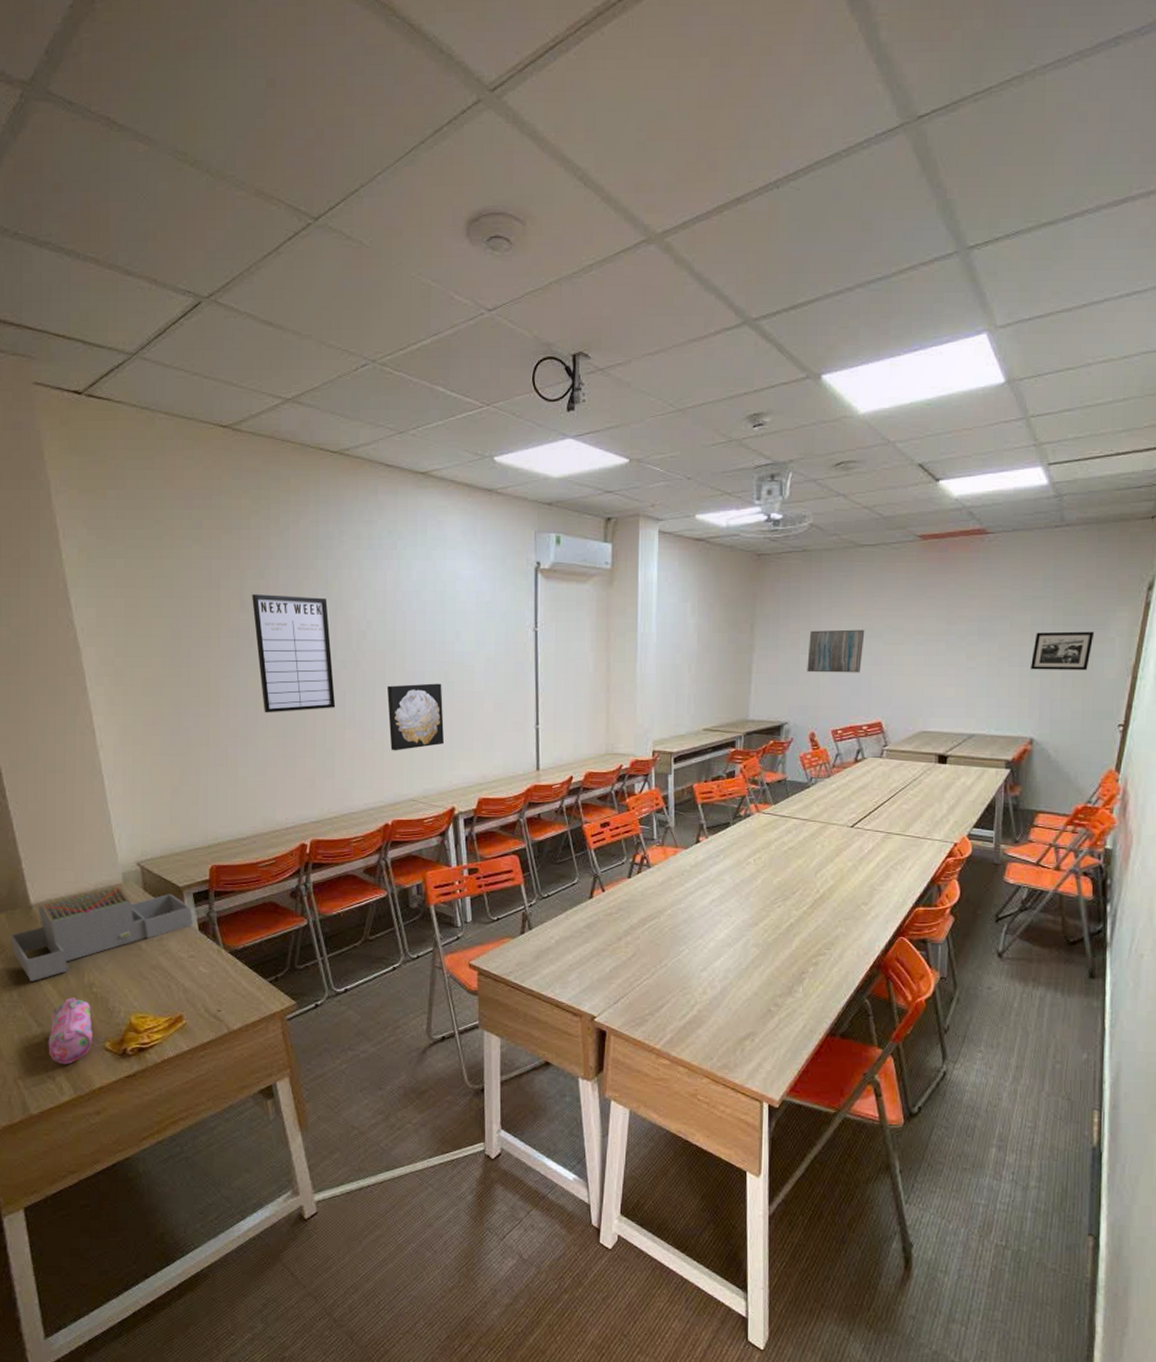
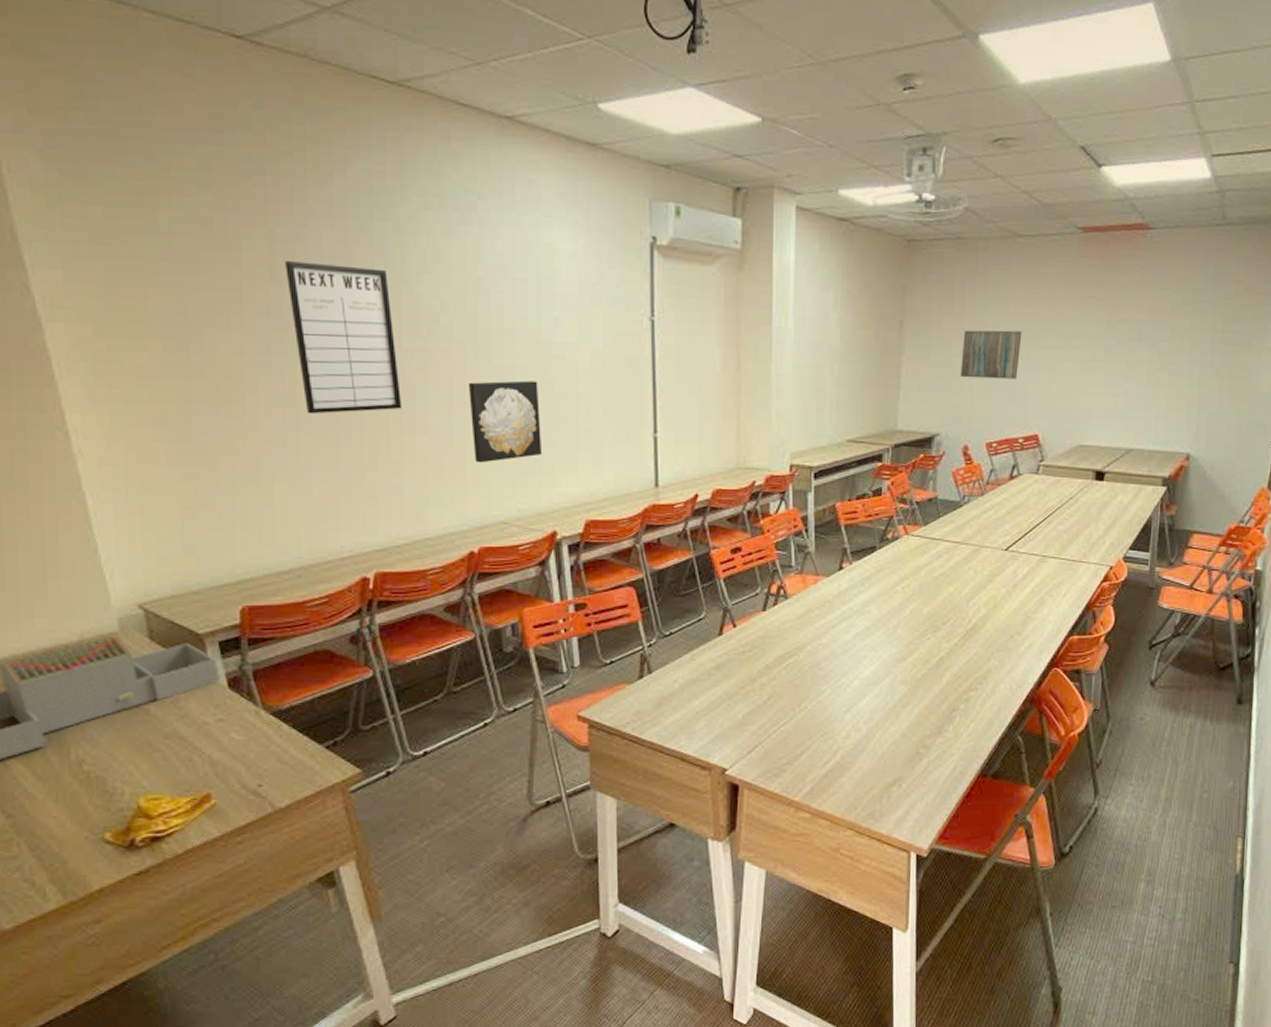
pencil case: present [48,997,93,1065] -> none [22,779,86,864]
picture frame: present [1030,631,1095,670] -> none [1188,339,1252,382]

